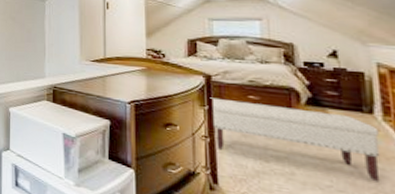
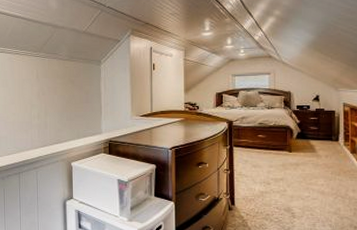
bench: present [210,97,381,182] -> none [231,139,341,190]

